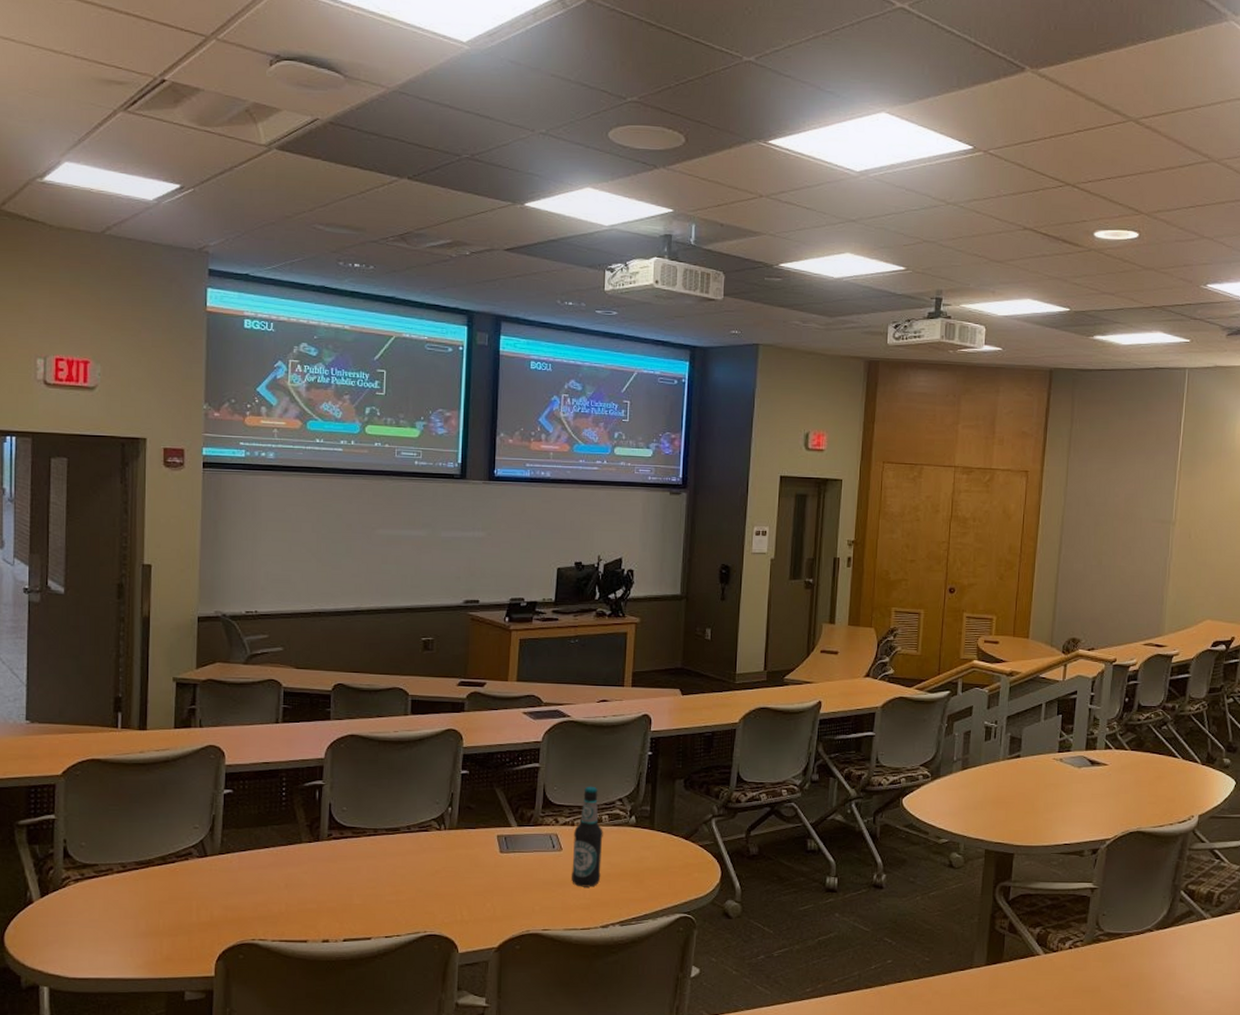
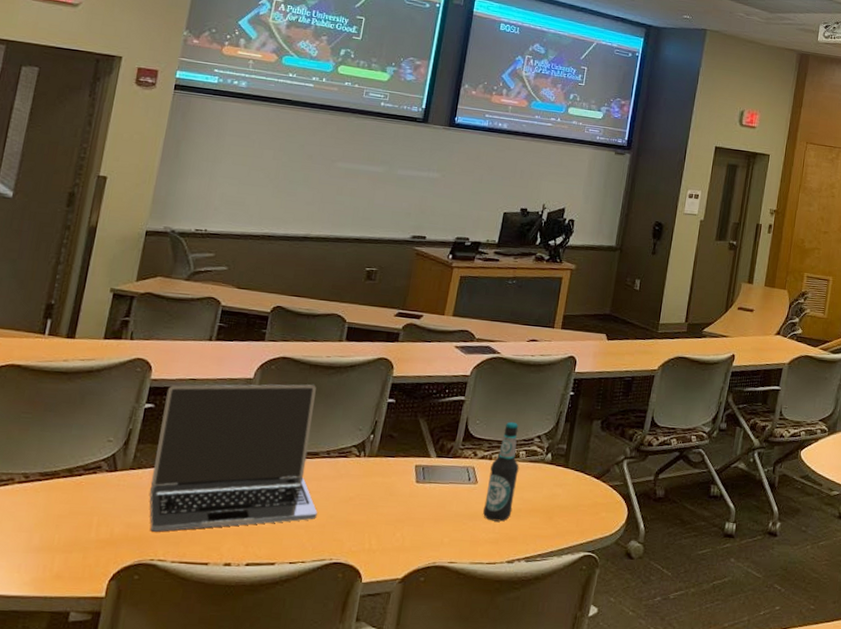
laptop: none [241,761,406,913] -> present [149,384,318,532]

